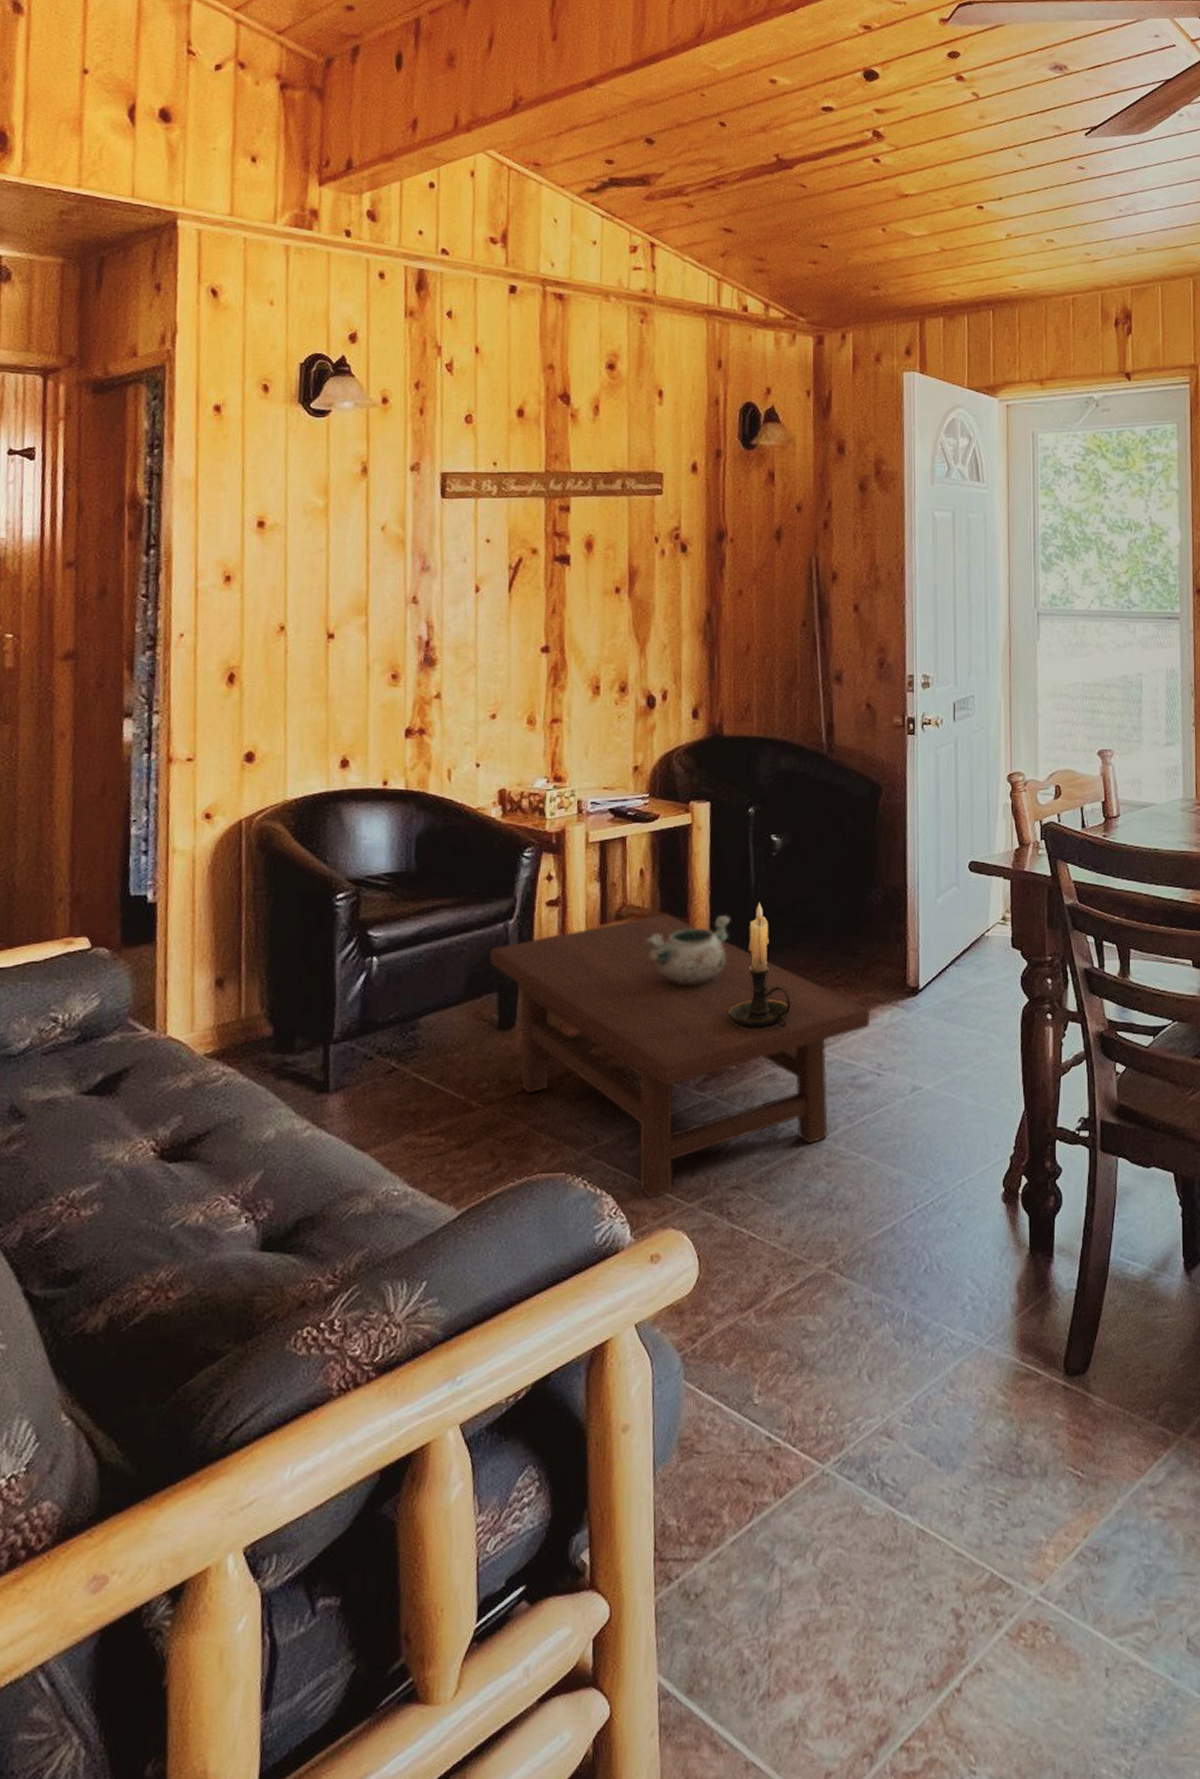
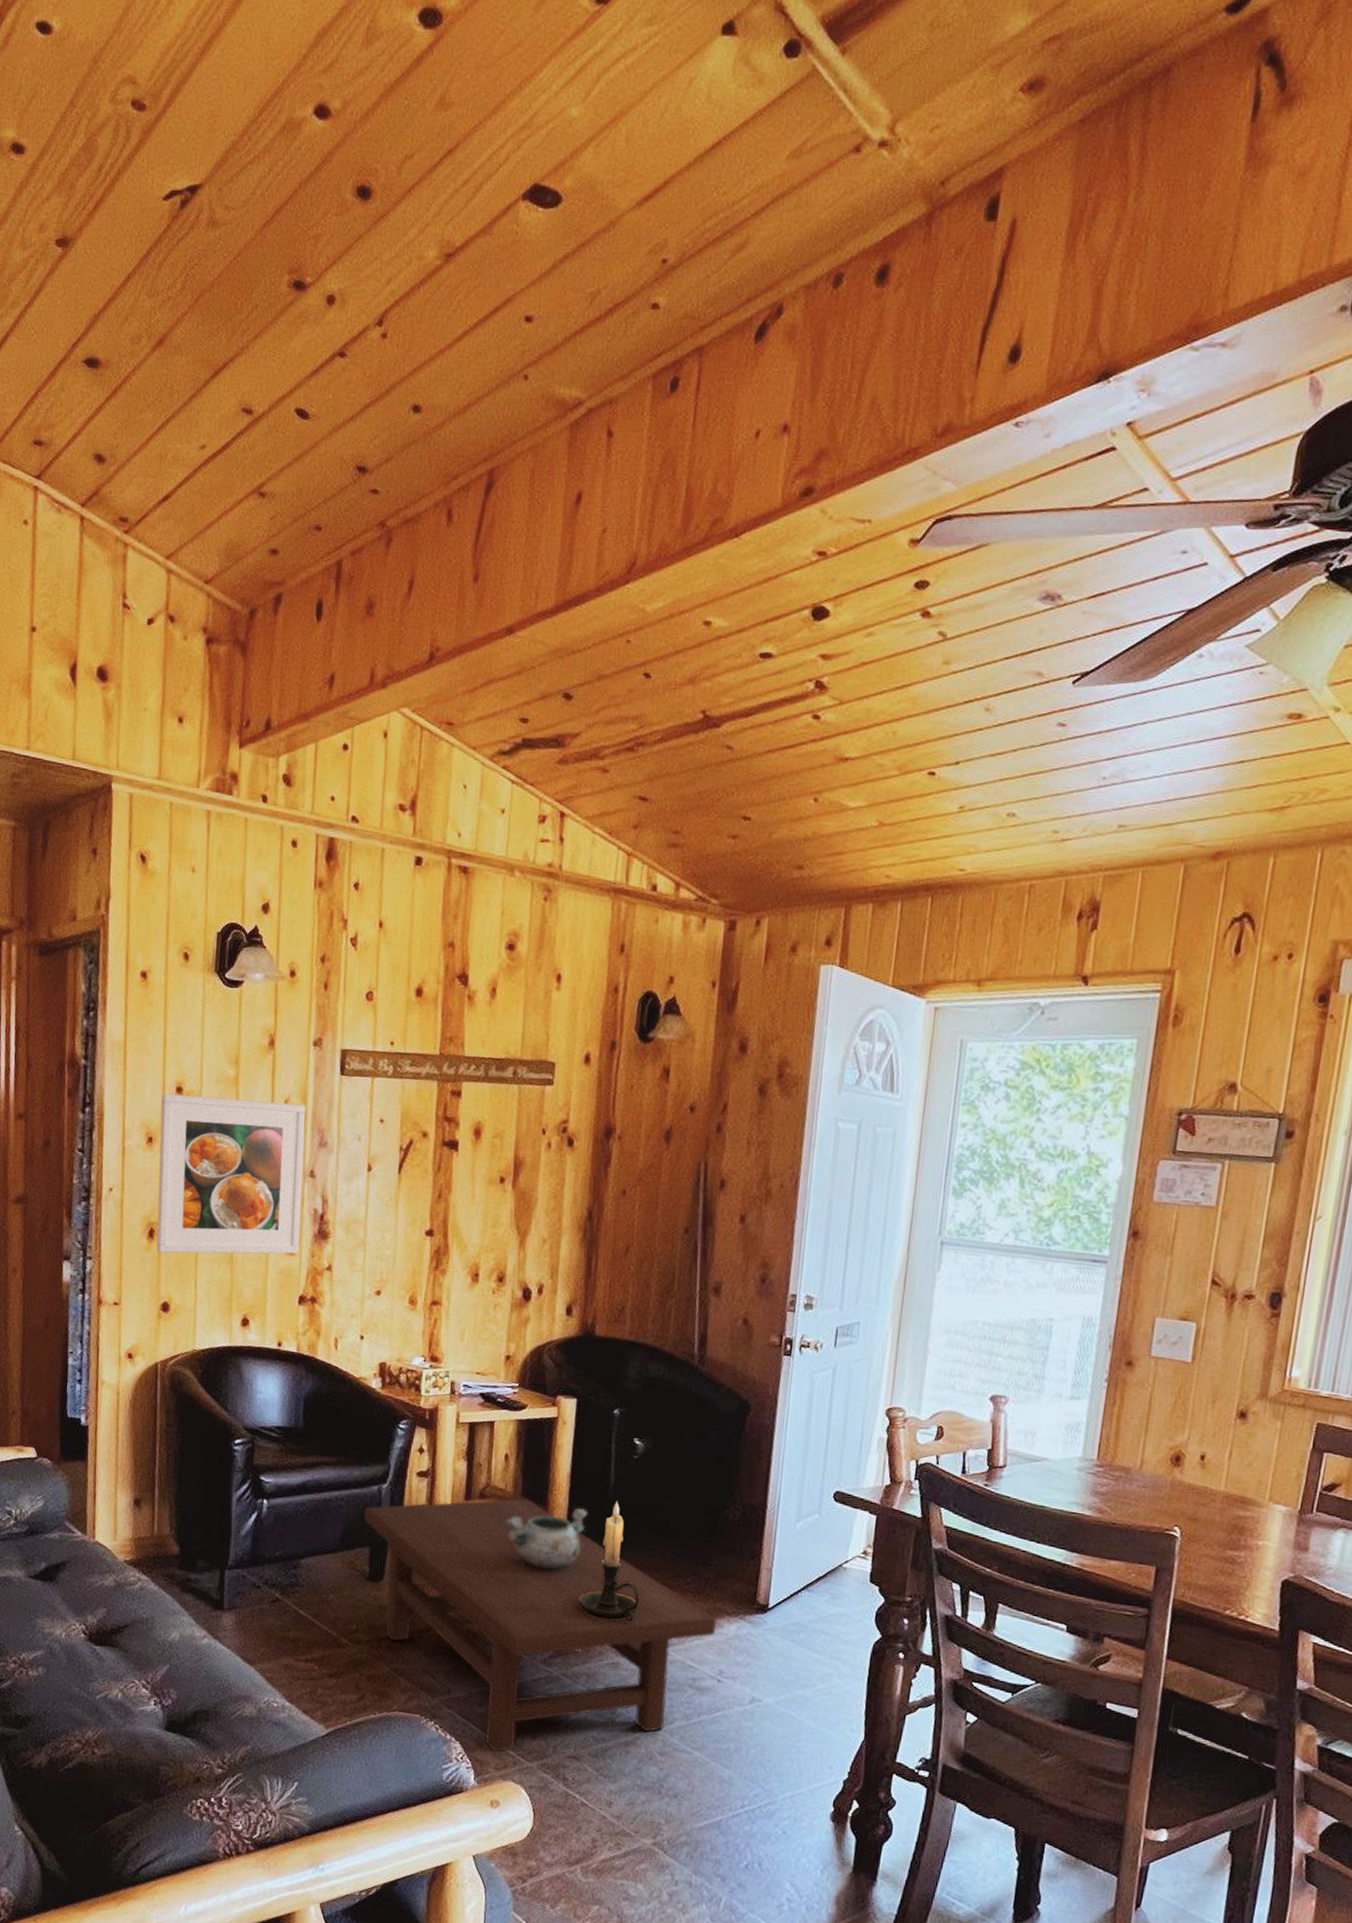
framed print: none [237,528,405,699] -> present [156,1093,306,1254]

